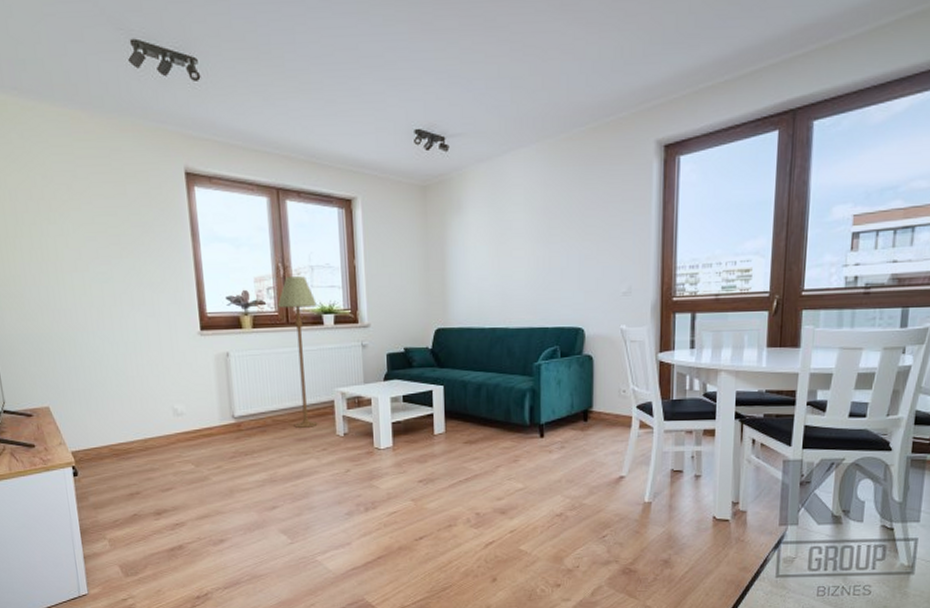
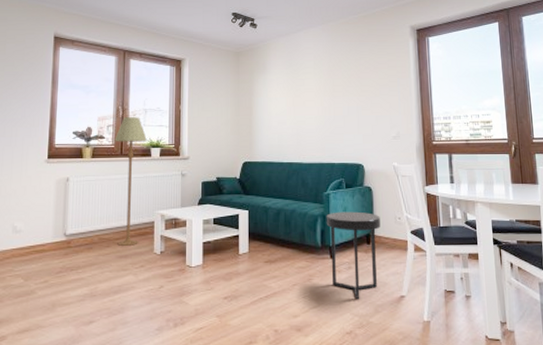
side table: none [536,384,601,481] -> present [326,211,380,300]

